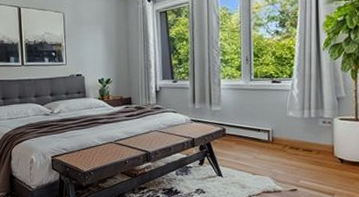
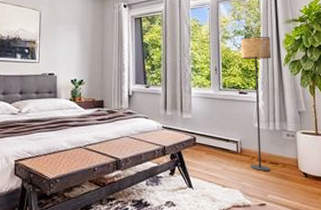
floor lamp: none [275,20,309,159] -> present [241,37,271,172]

